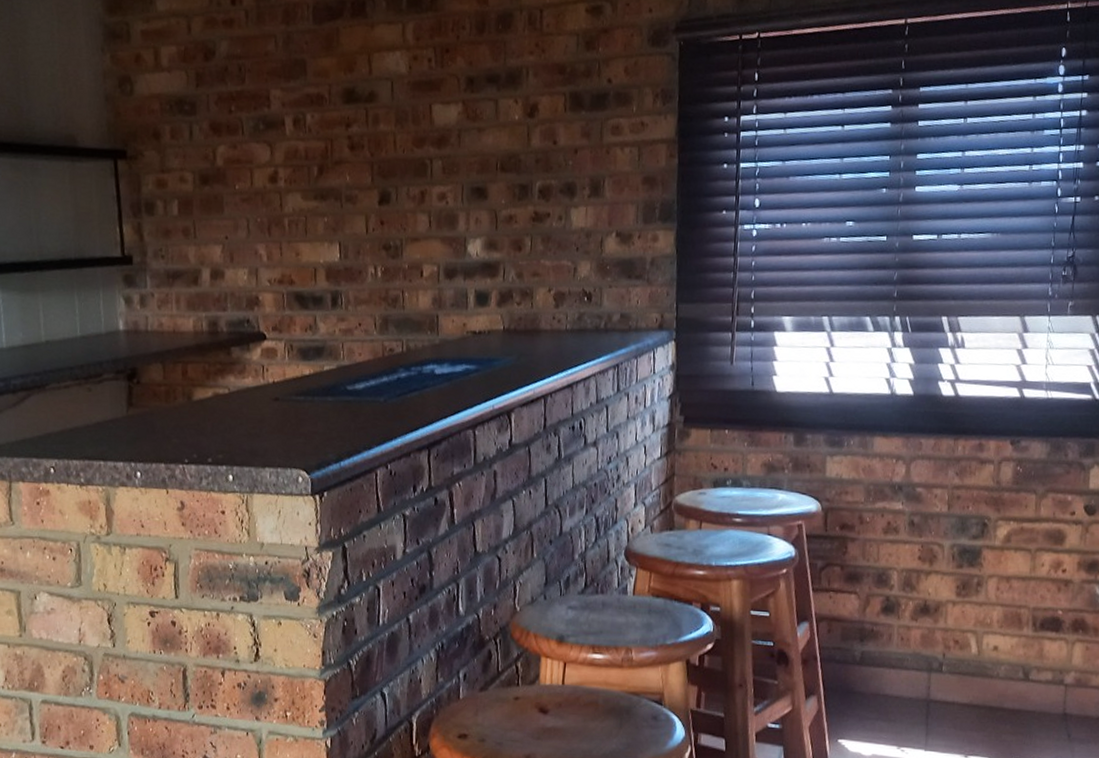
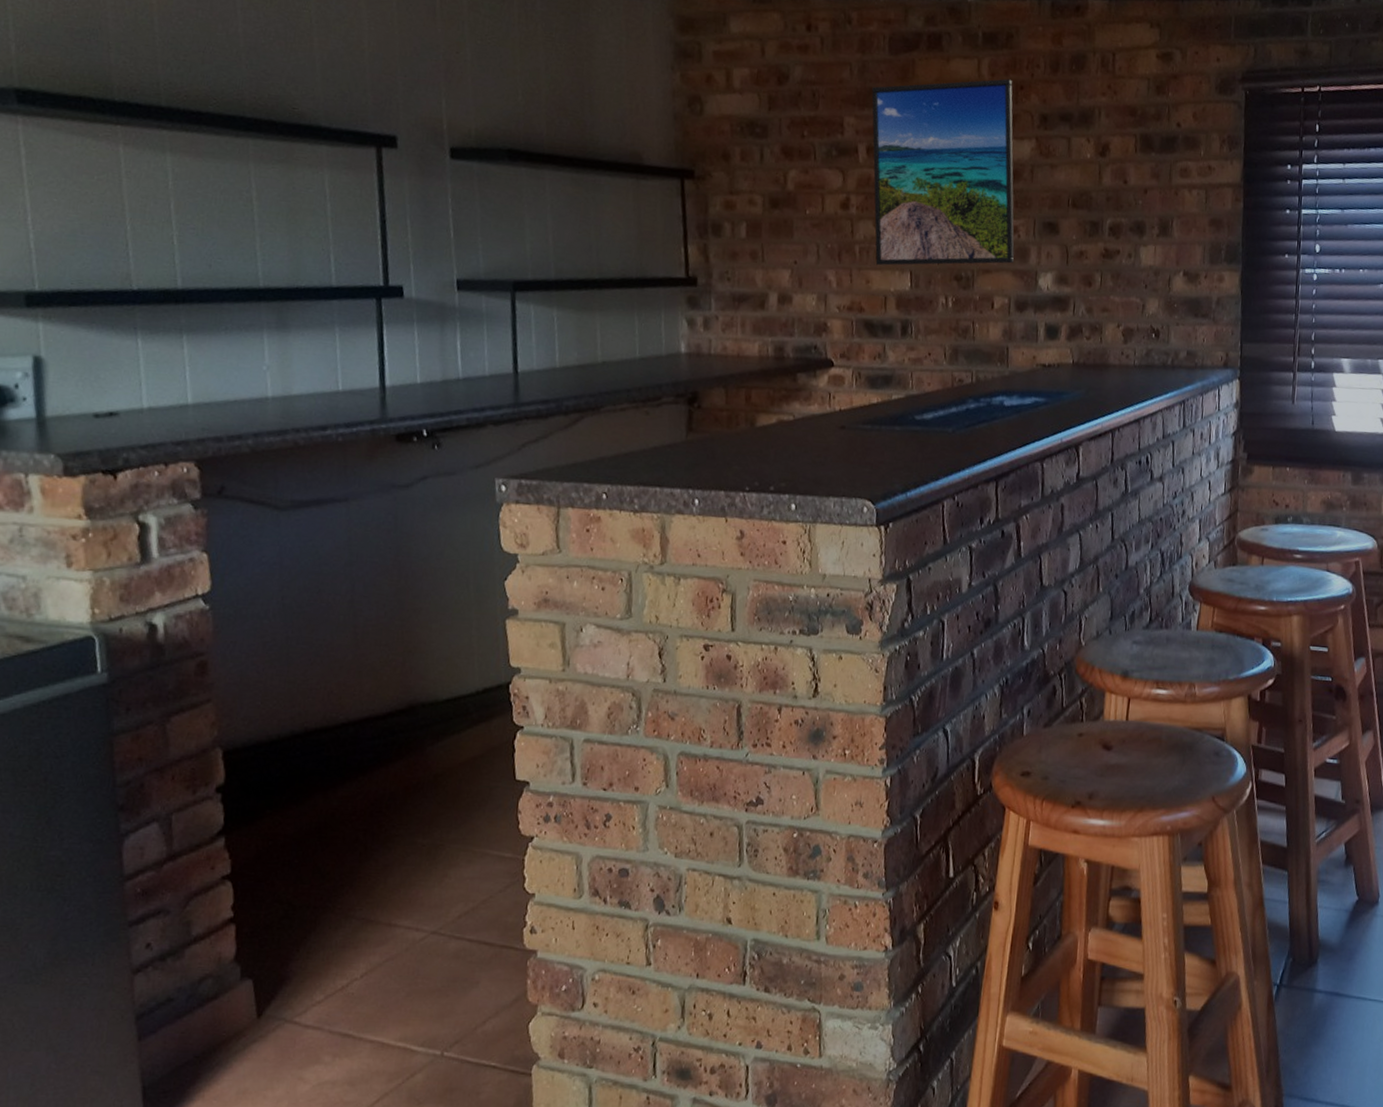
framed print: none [297,42,443,238] -> present [871,78,1015,266]

